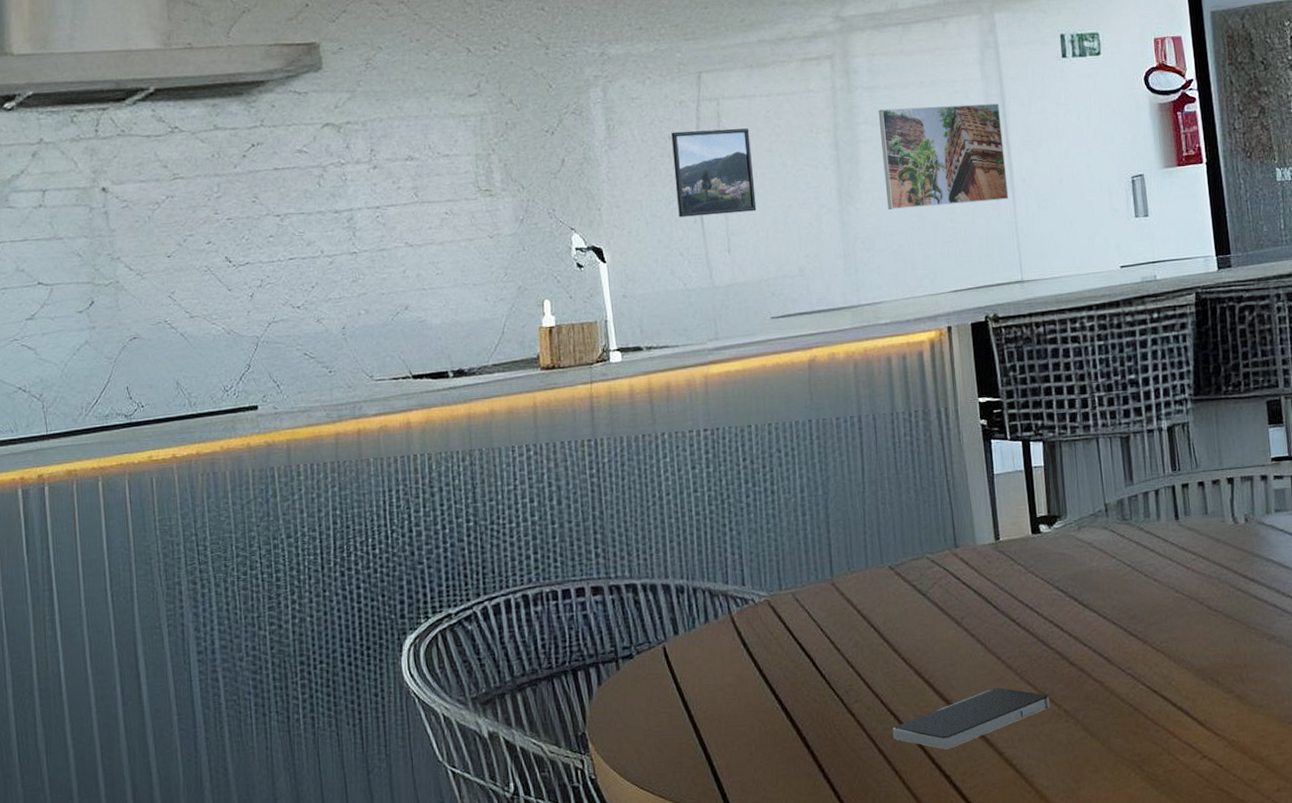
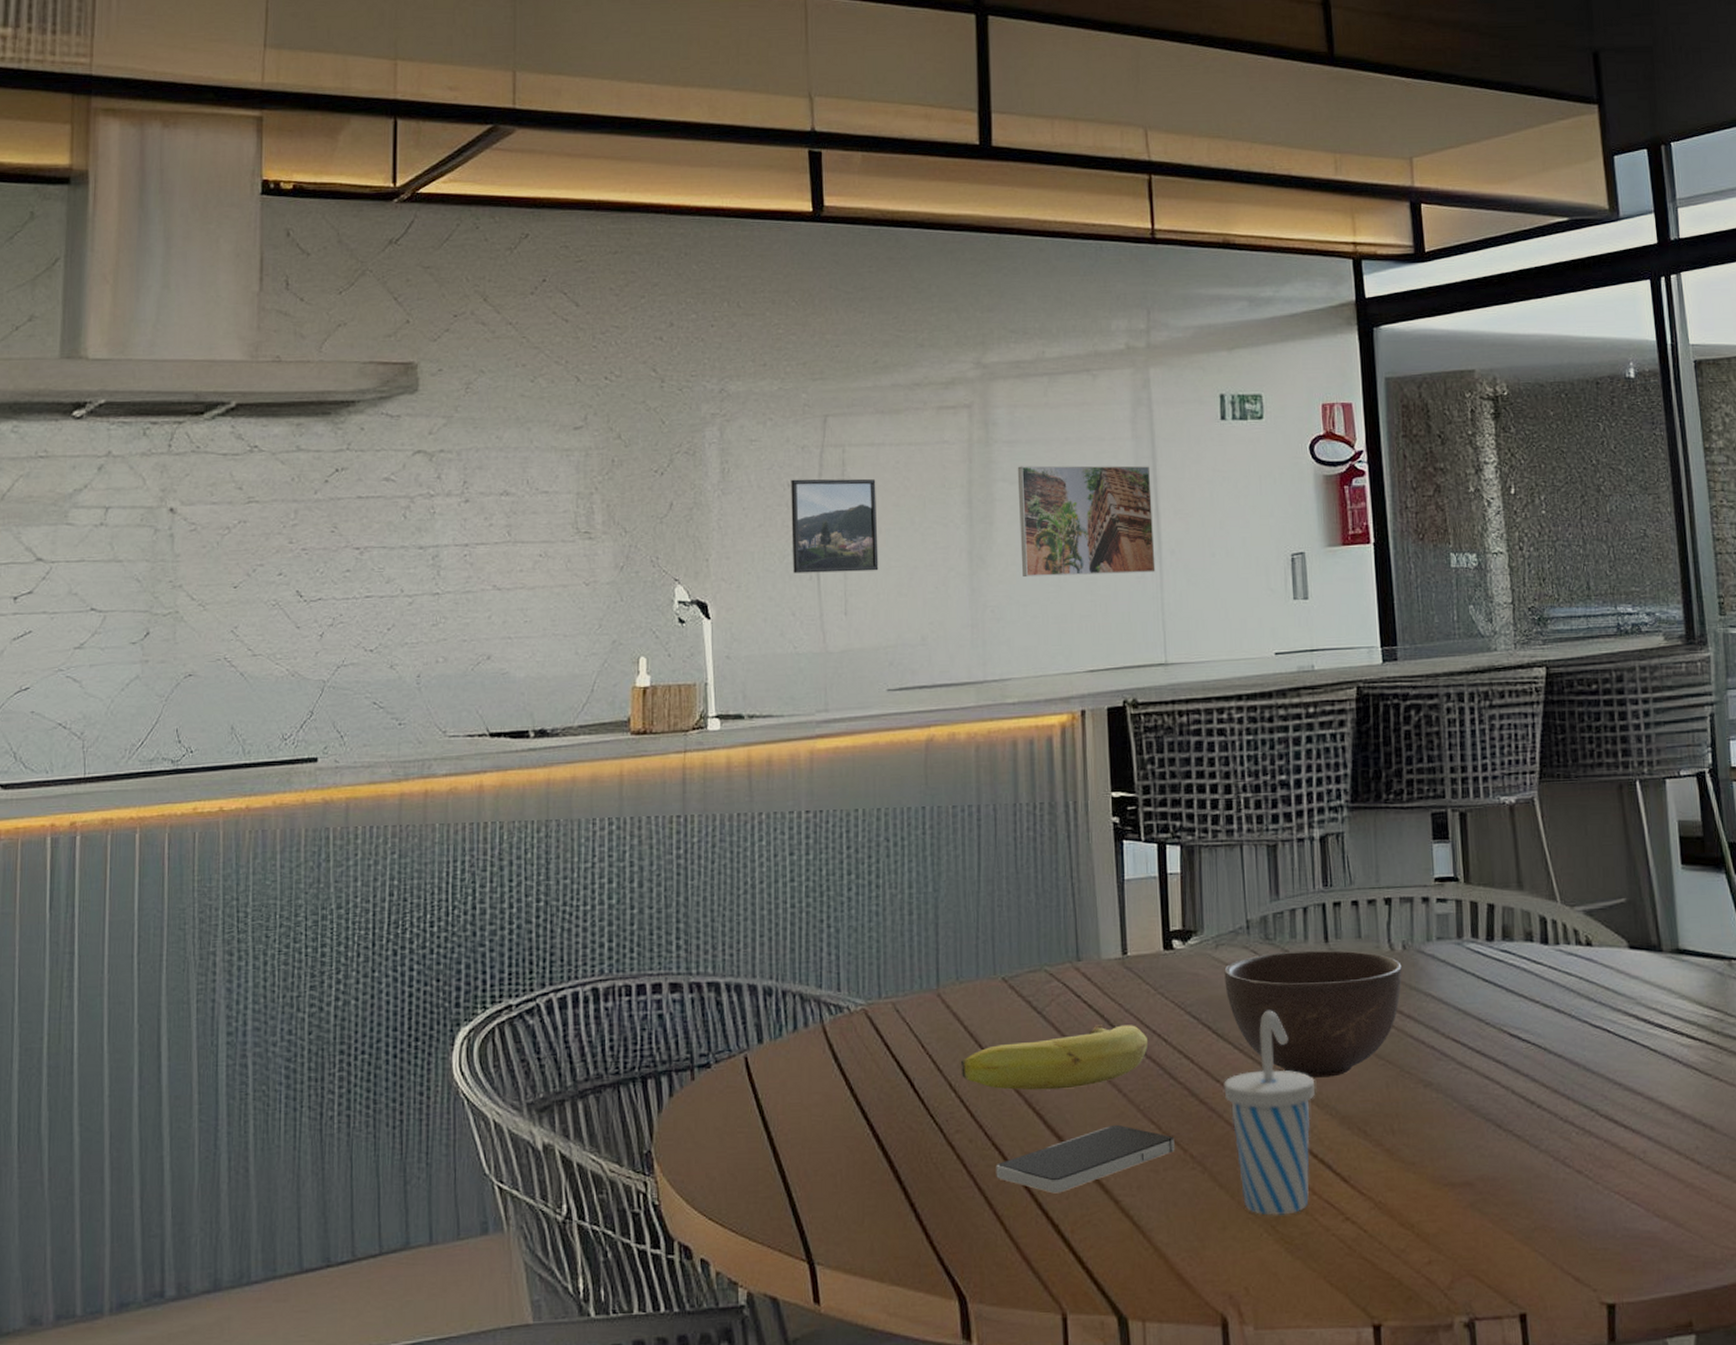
fruit: none [855,600,1022,663] -> present [960,1025,1149,1091]
bowl: none [1087,526,1246,638] -> present [1224,950,1402,1078]
cup: none [1091,582,1172,758] -> present [1224,1011,1315,1215]

